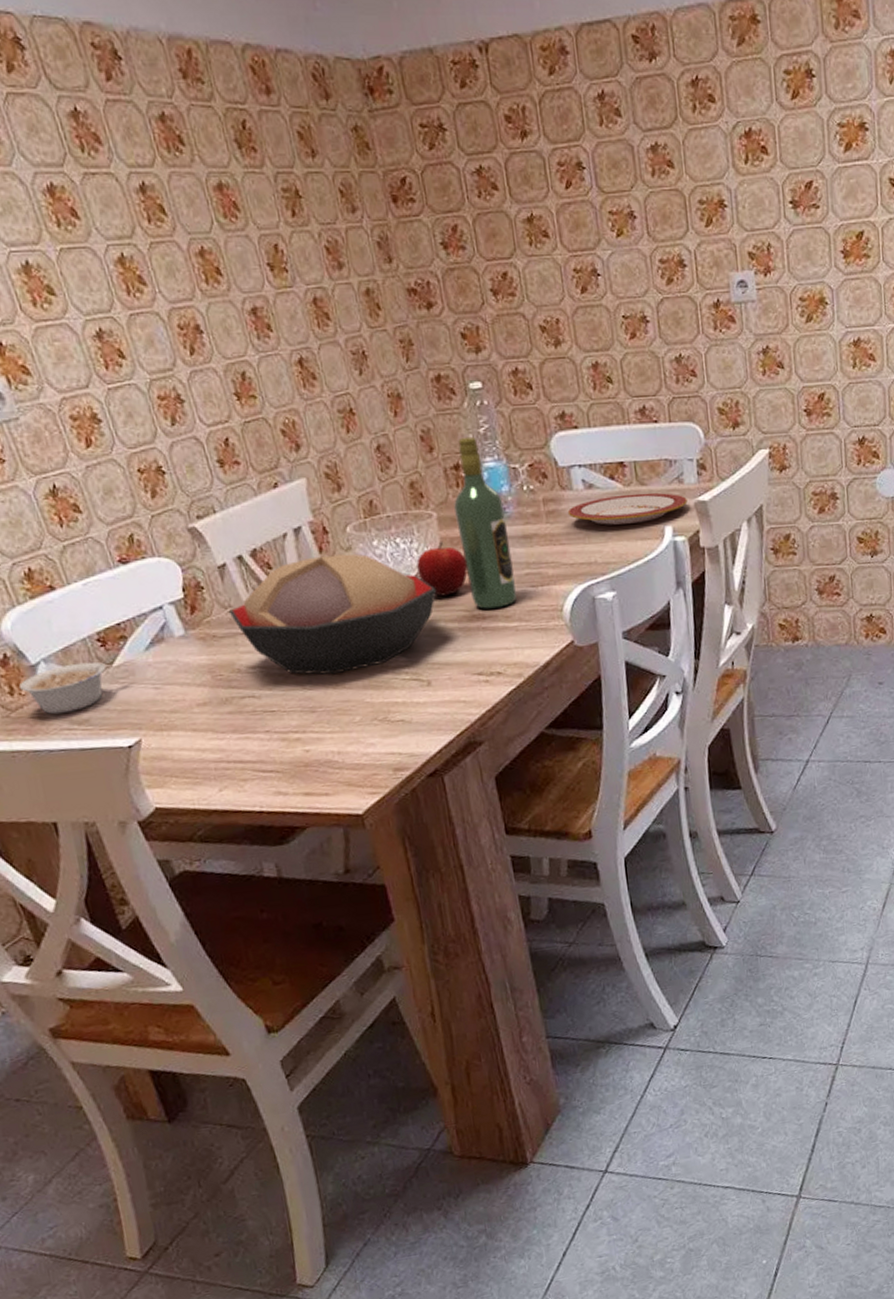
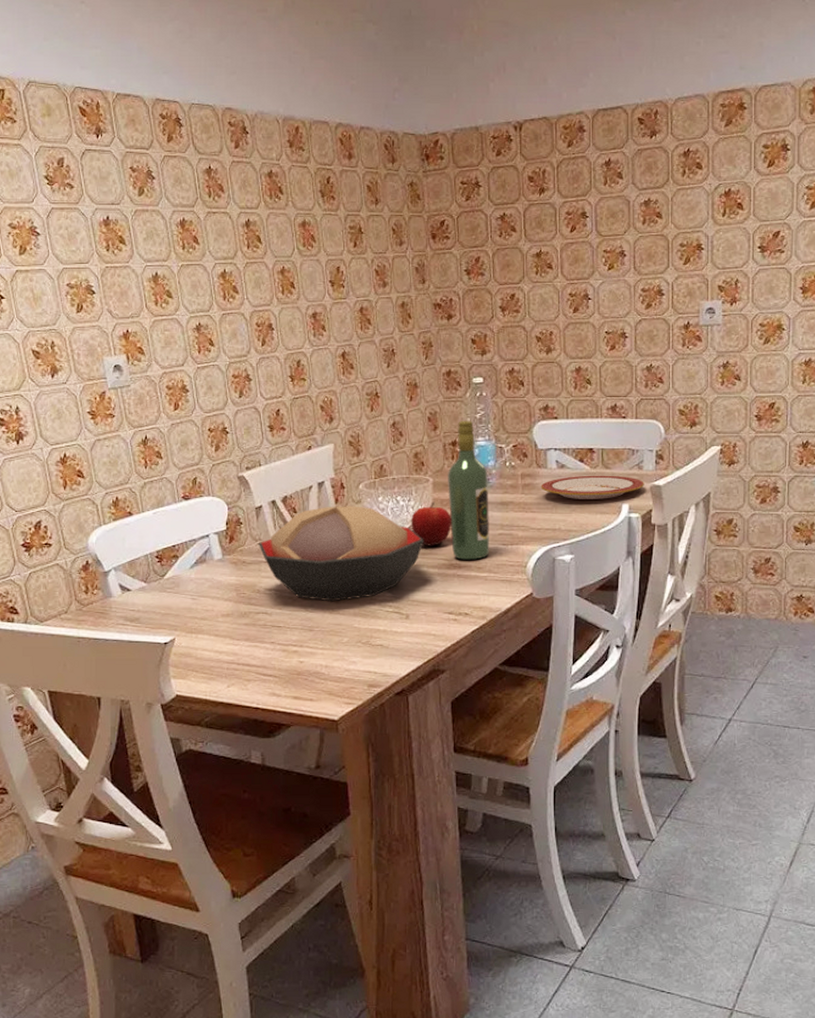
legume: present [18,653,119,714] -> none [92,568,170,611]

